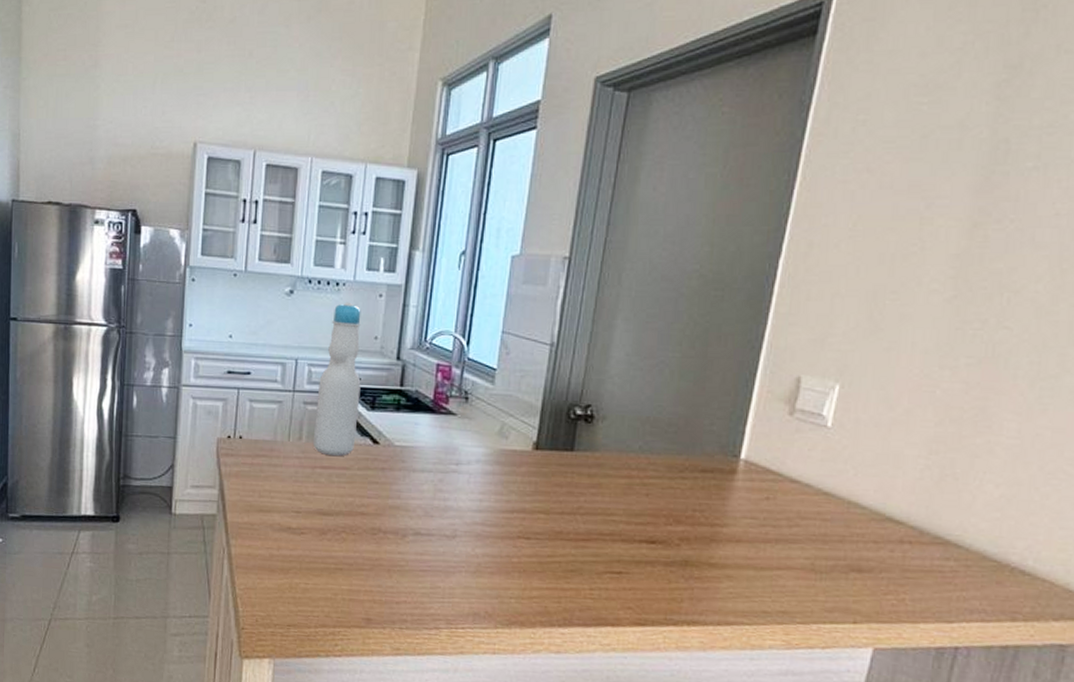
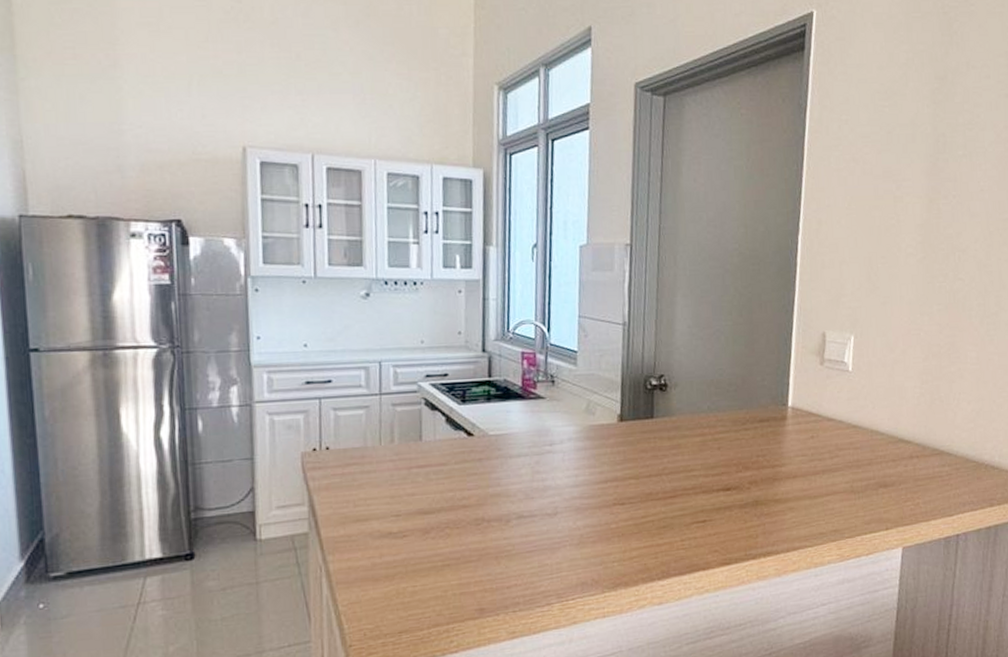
bottle: present [312,302,361,457] -> none [405,300,450,454]

